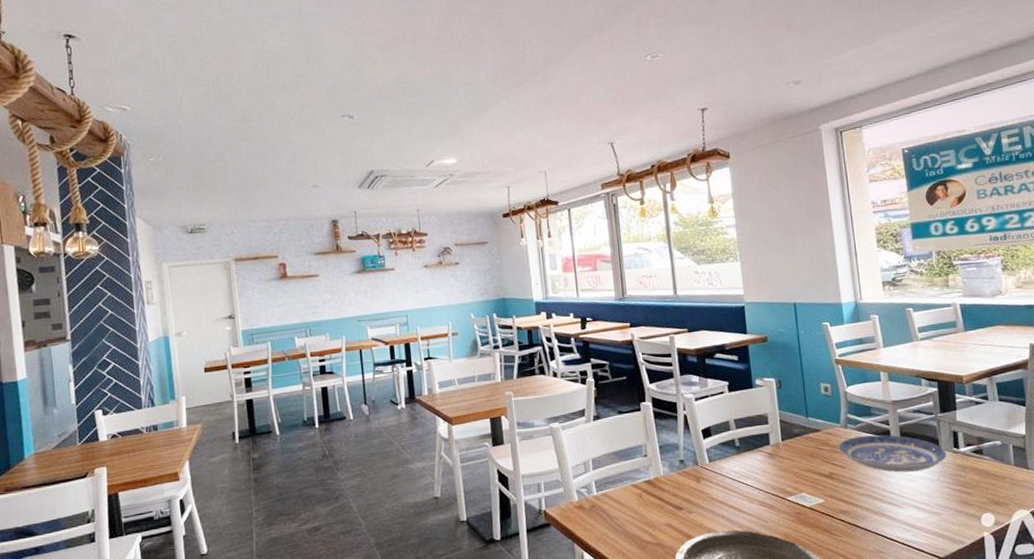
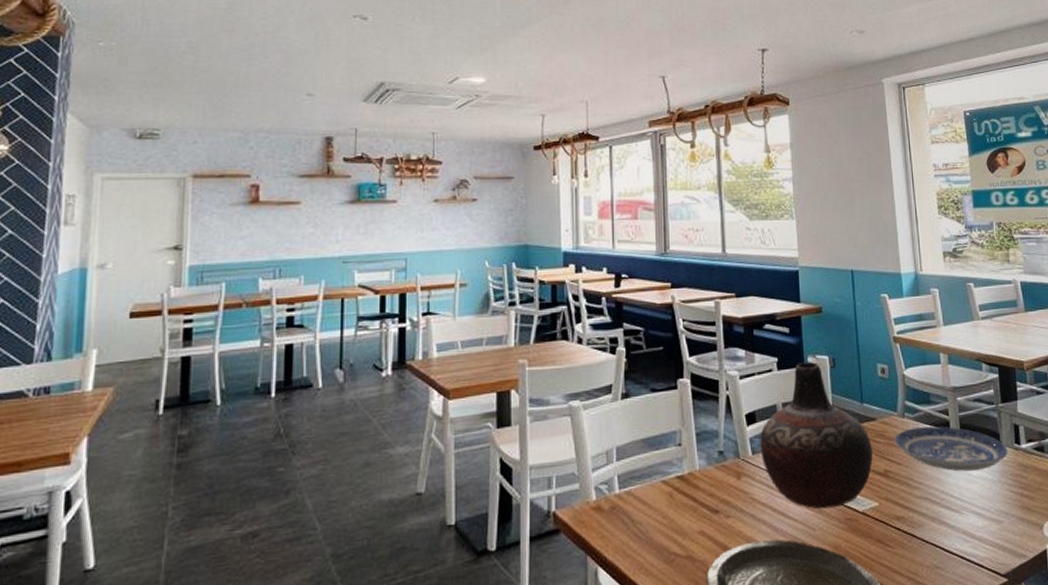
vase: none [715,384,818,506] -> present [760,362,873,509]

